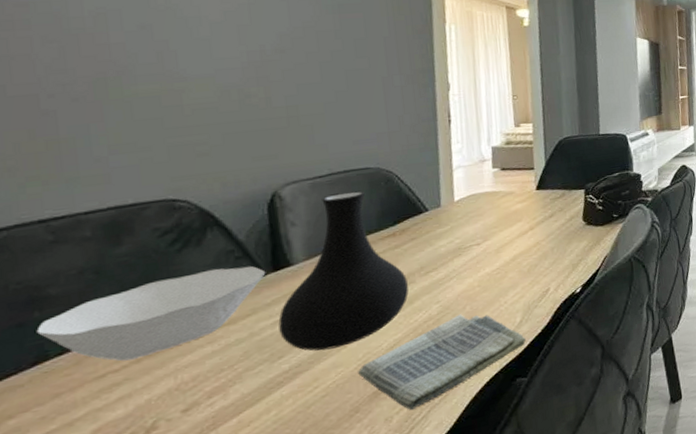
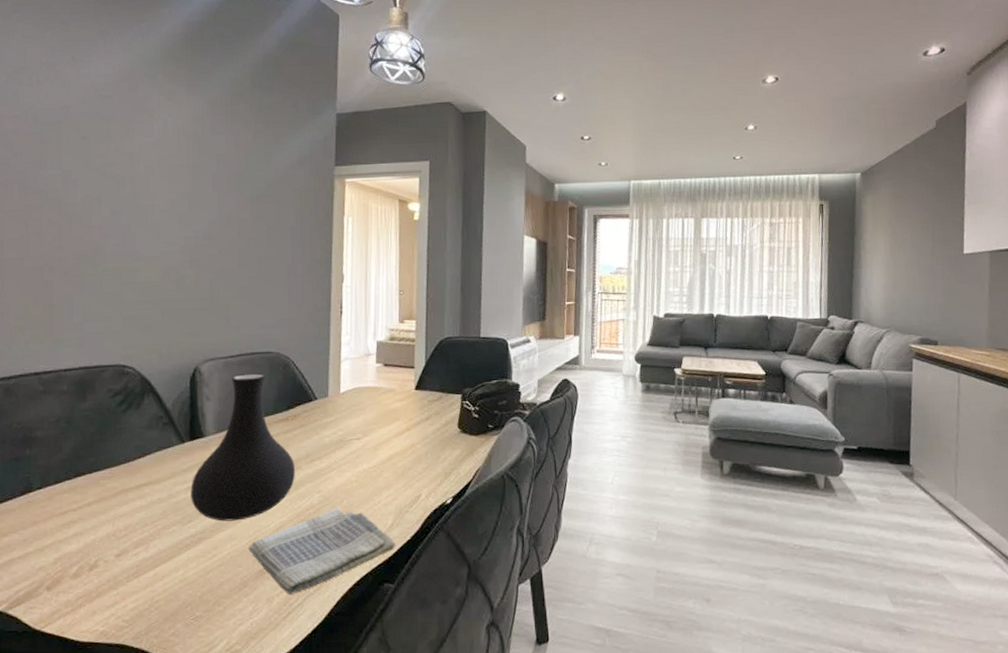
bowl: present [36,265,266,361] -> none [26,431,185,503]

